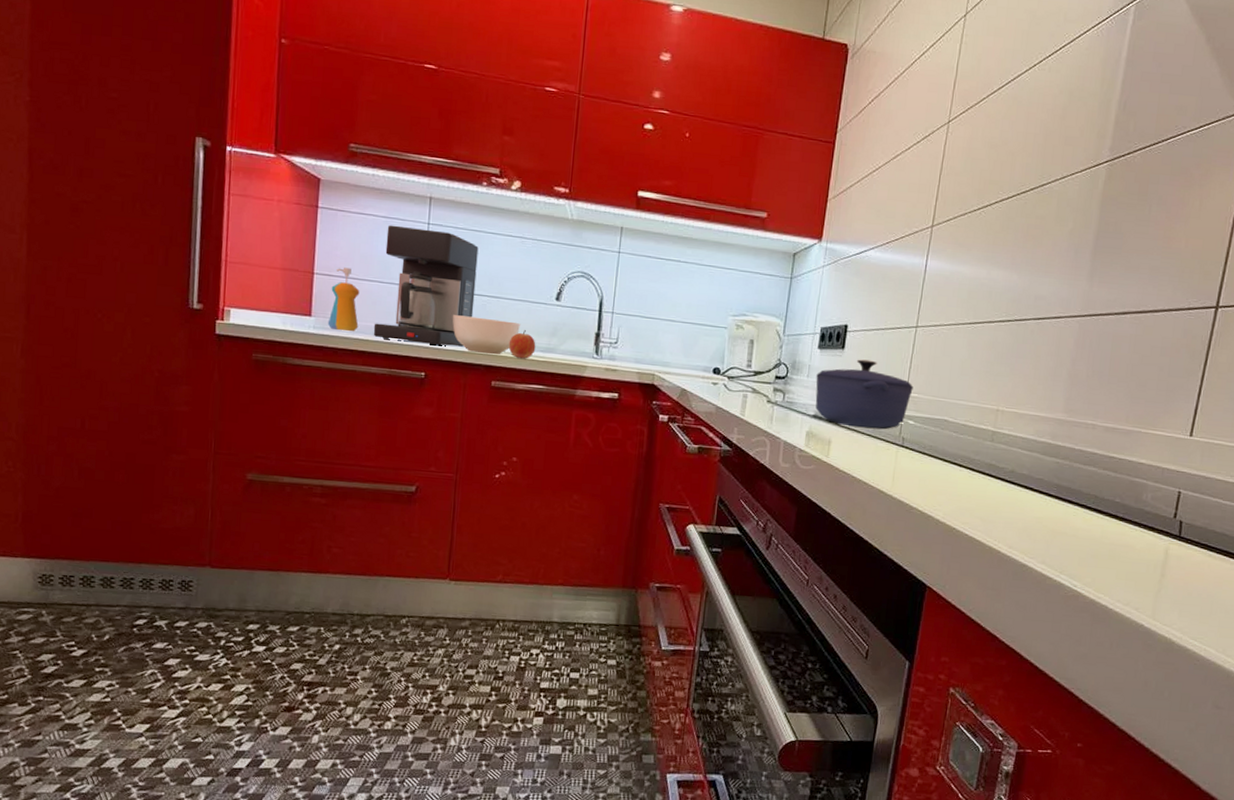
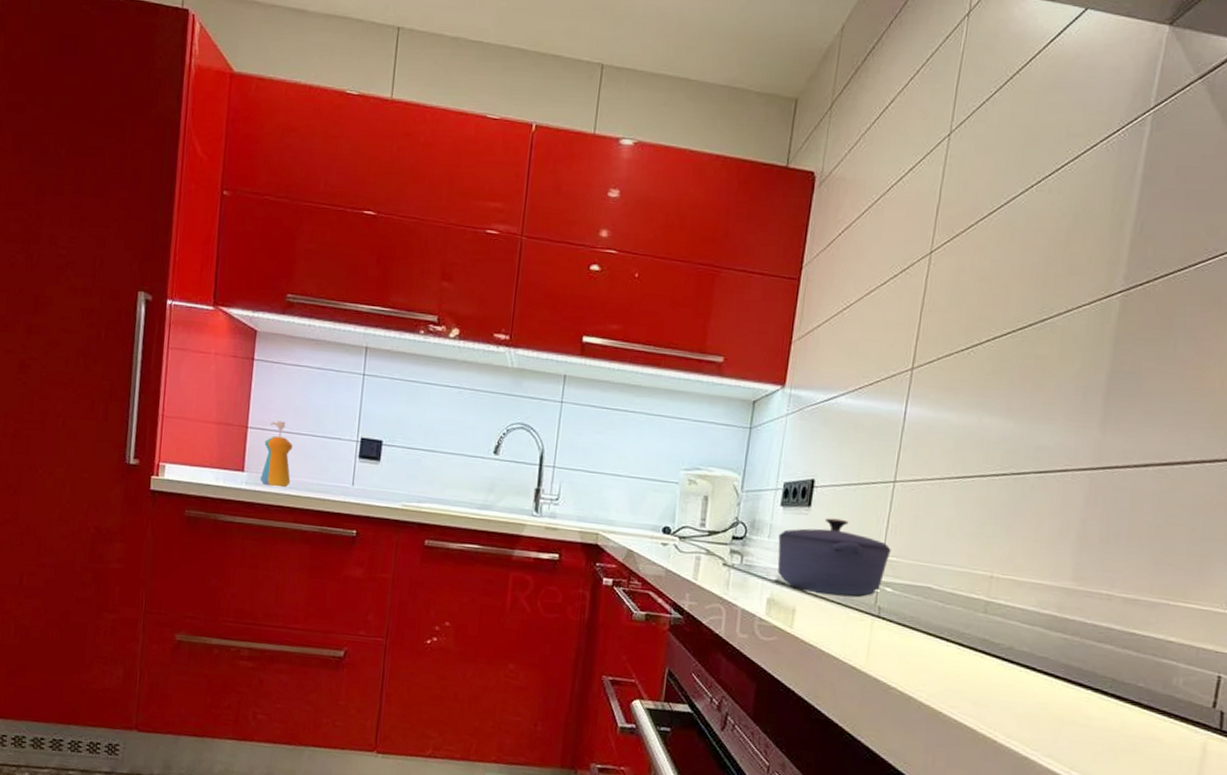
coffee maker: present [373,225,479,347] -> none [305,376,414,504]
bowl: present [452,315,521,355] -> none [385,470,457,513]
fruit: present [508,330,536,360] -> none [443,486,472,518]

